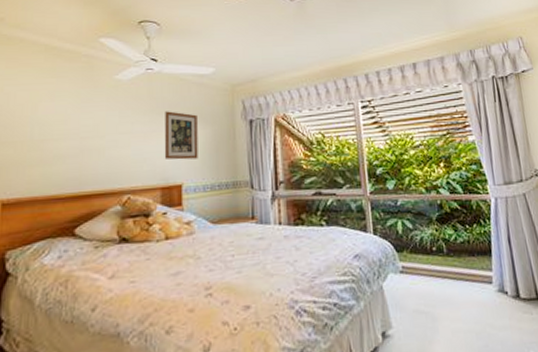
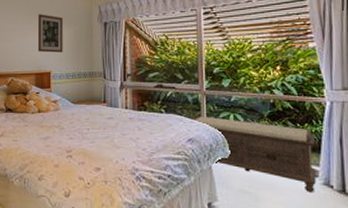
bench: none [356,225,491,303] -> present [191,116,316,192]

